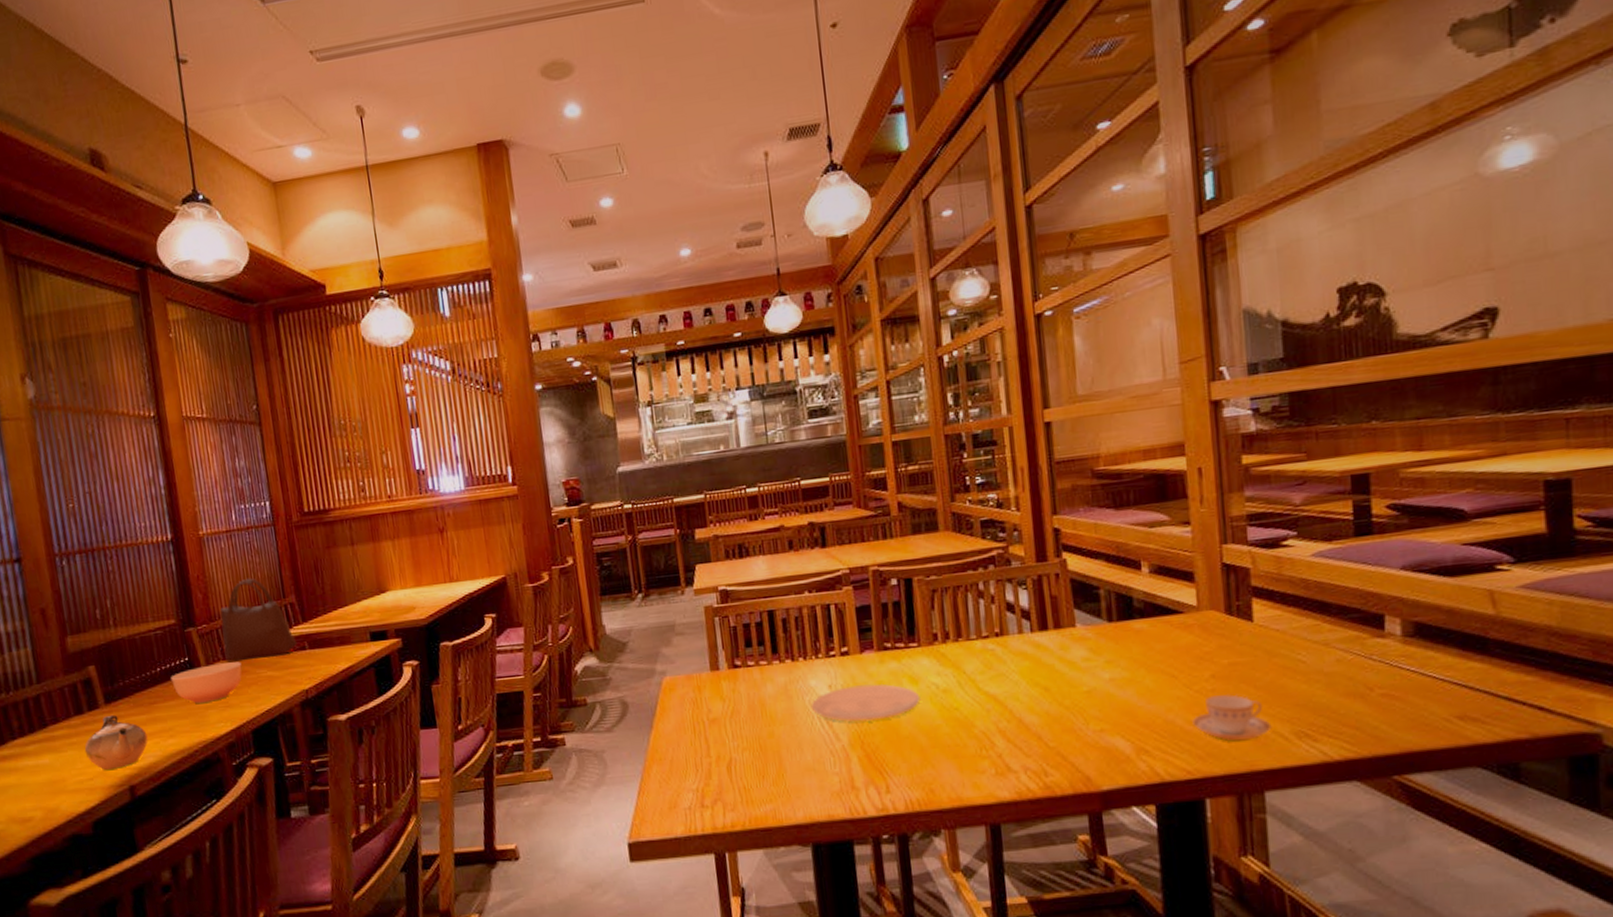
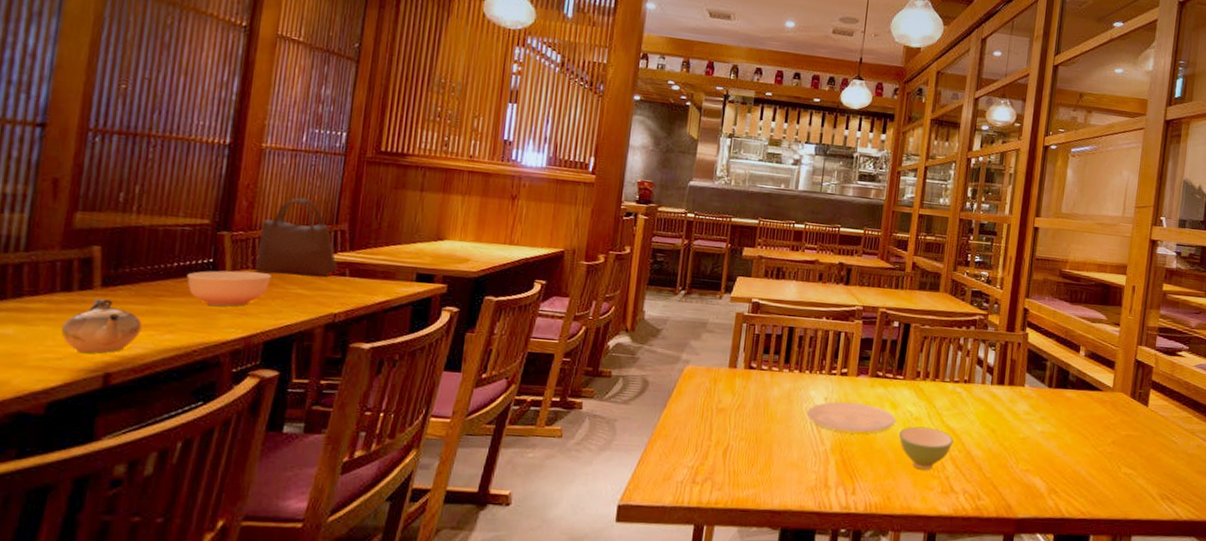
bowl: none [926,698,999,751] -> present [898,426,954,470]
teacup: present [1192,694,1272,742] -> none [1092,457,1146,495]

